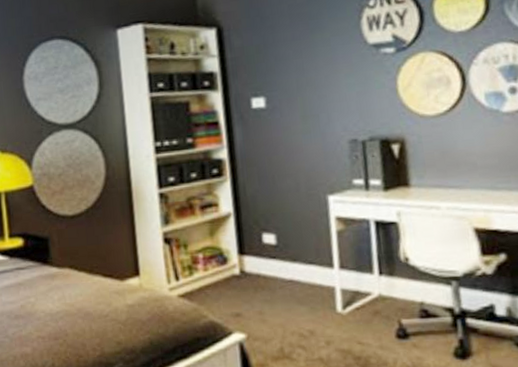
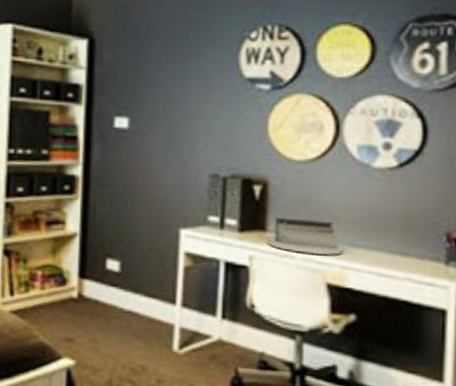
desk organizer: none [412,169,485,203] -> present [268,217,343,256]

